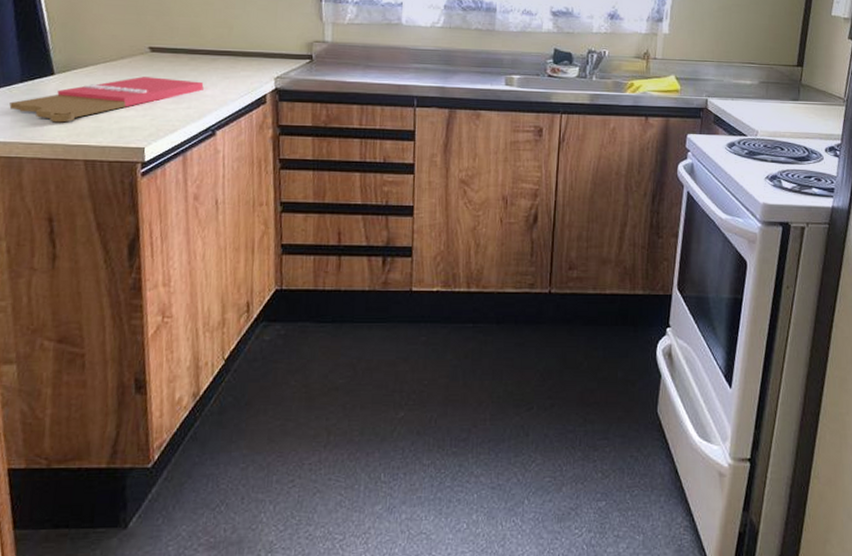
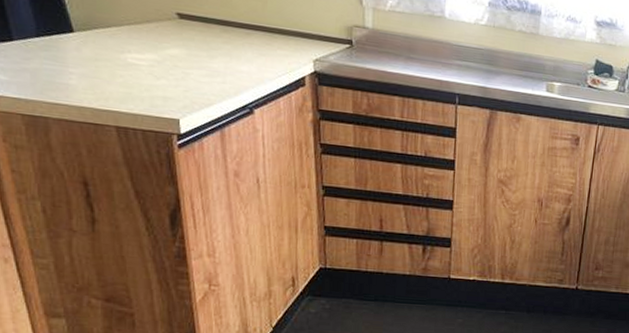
cutting board: present [9,77,204,123] -> none [27,44,239,85]

